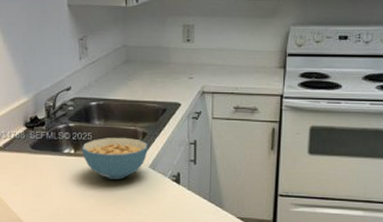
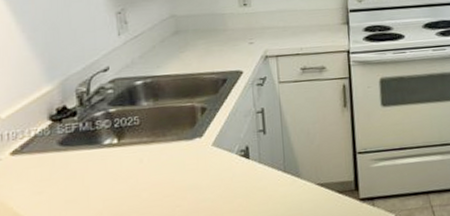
cereal bowl: present [82,137,148,180] -> none [127,115,209,167]

